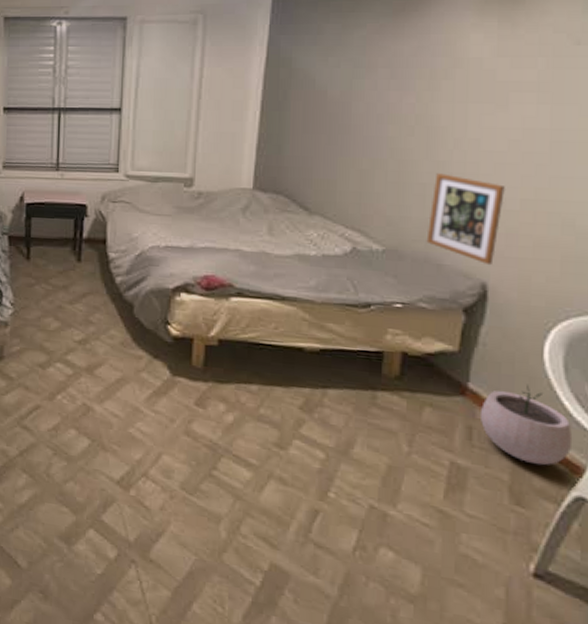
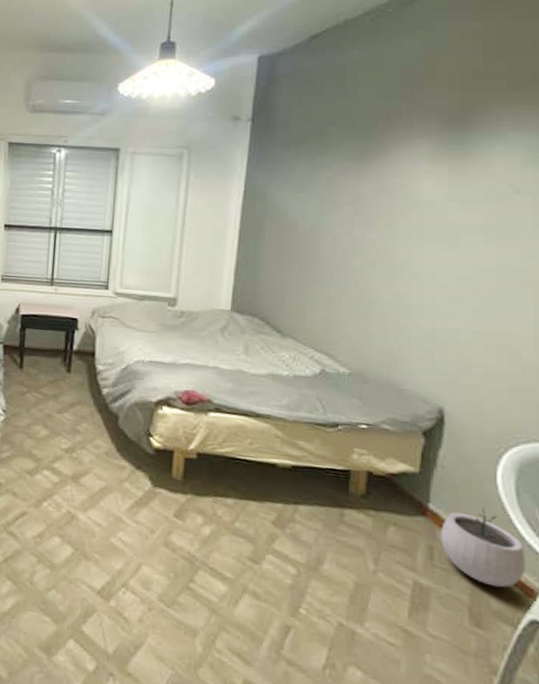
picture frame: present [426,173,505,266] -> none [388,304,458,392]

